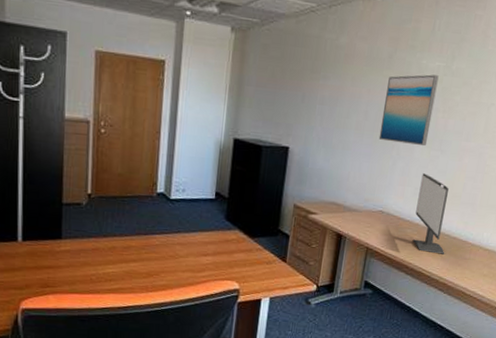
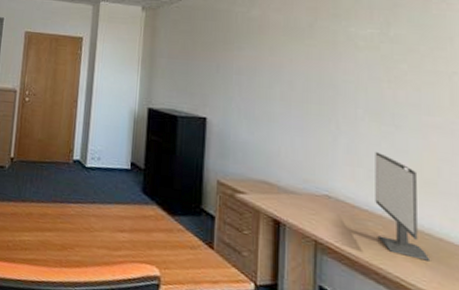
wall art: present [378,74,439,146] -> none [310,42,374,120]

